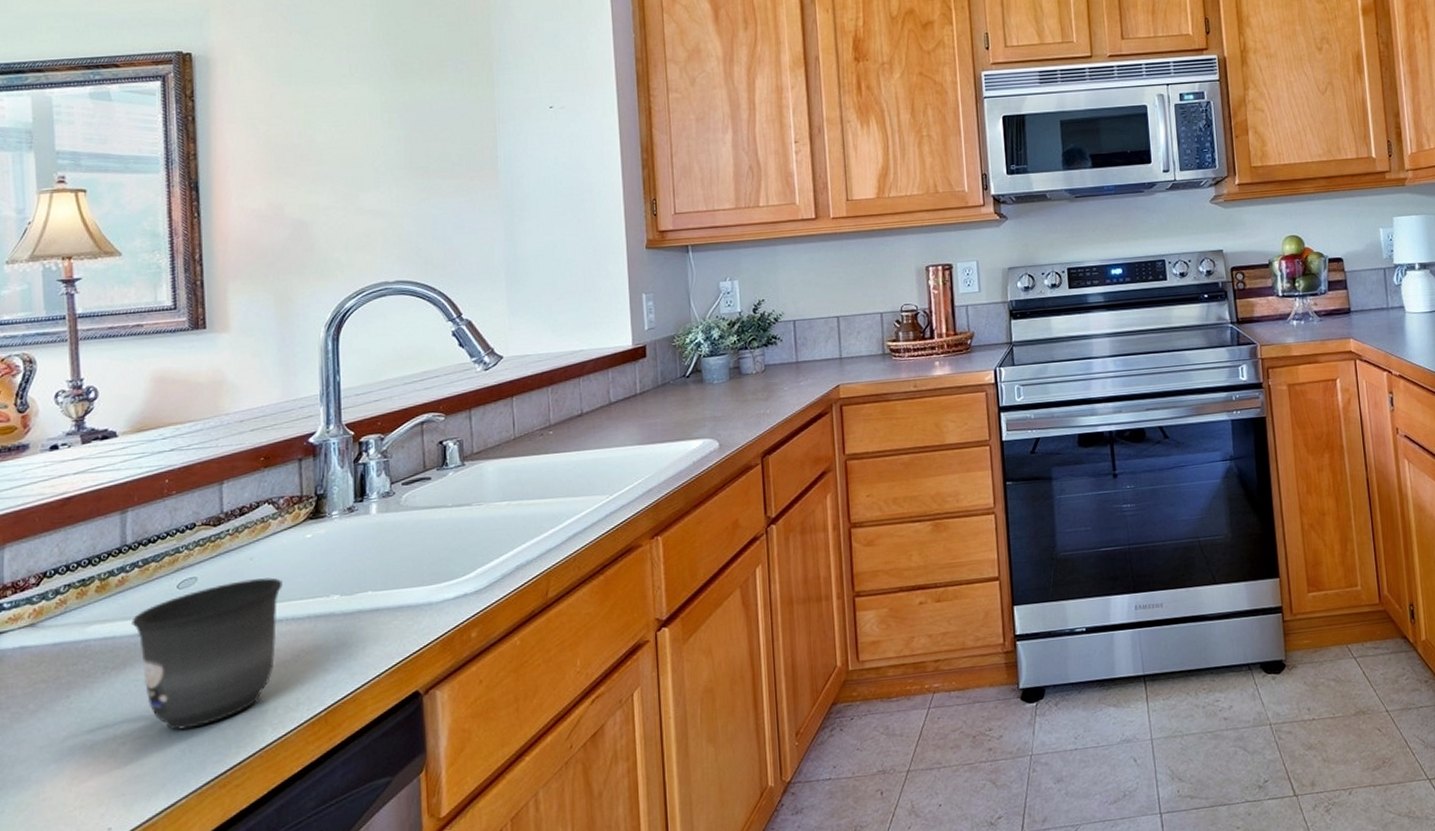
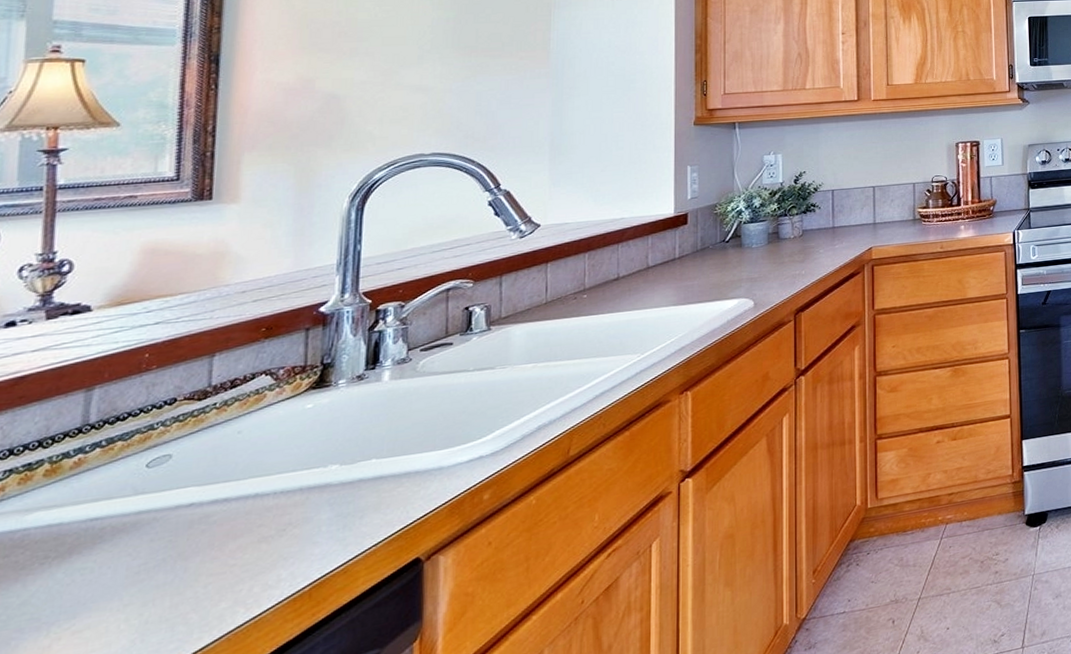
mug: present [131,577,283,730] -> none [84,450,274,620]

